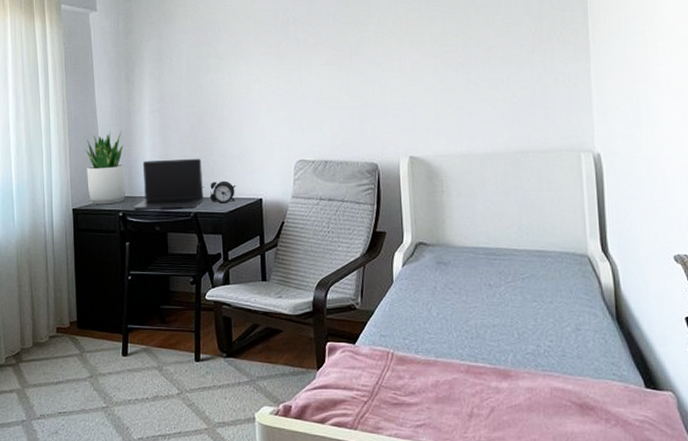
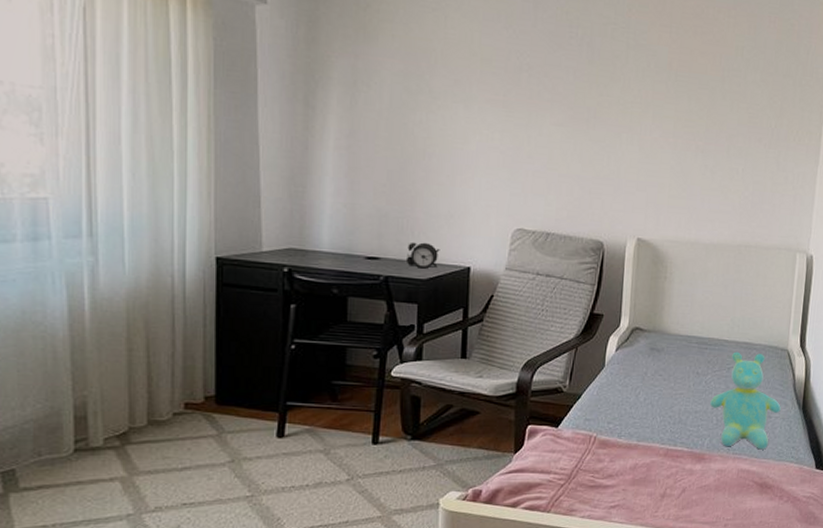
planter: present [86,130,126,205] -> none [239,164,295,257]
laptop computer: present [133,158,203,210] -> none [303,208,399,271]
teddy bear: none [507,260,590,366] -> present [709,351,781,450]

